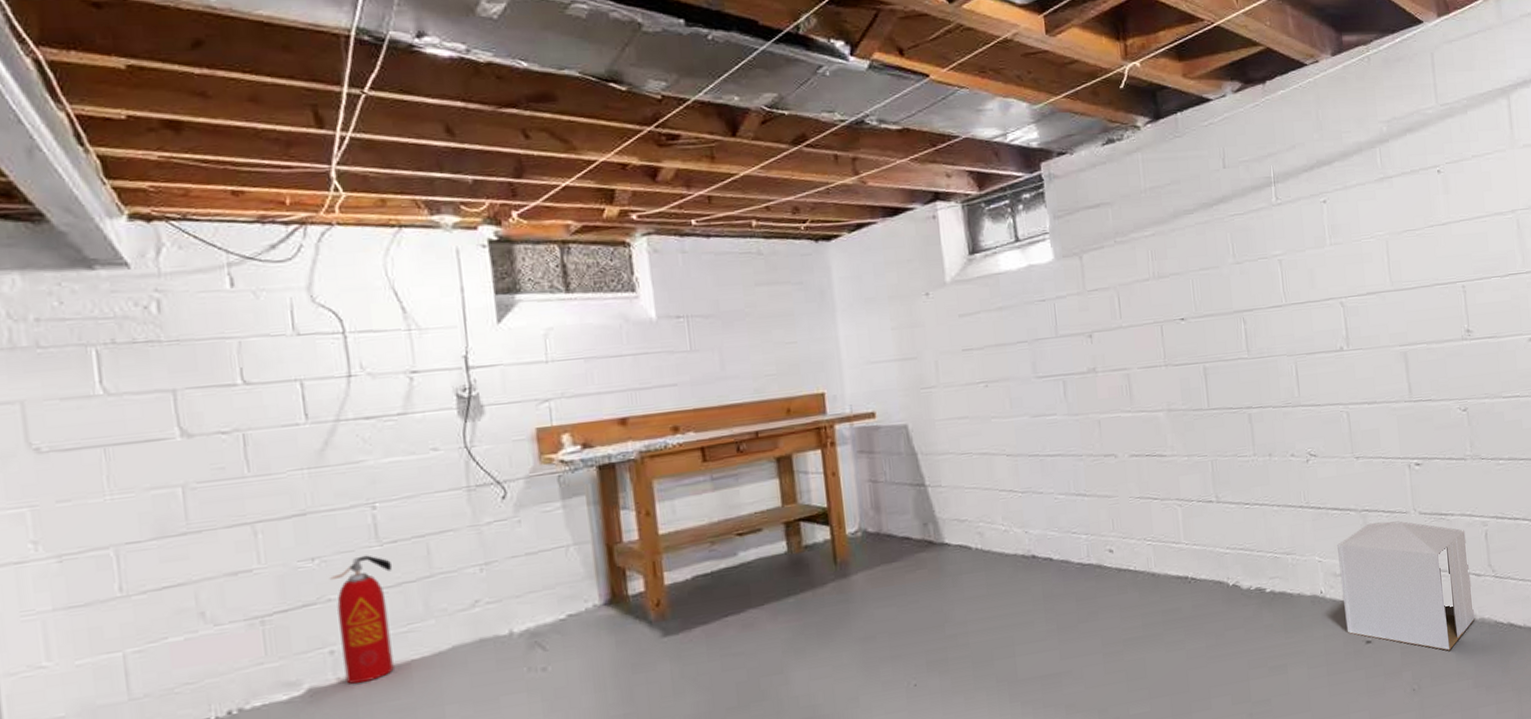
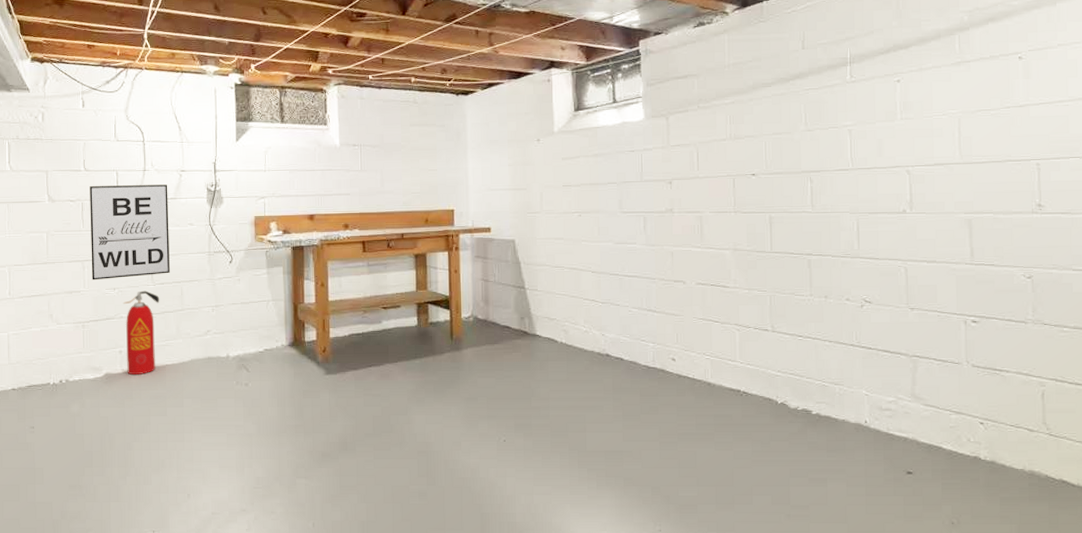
wall art: none [254,394,406,551] -> present [90,184,170,280]
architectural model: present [1337,521,1476,651] -> none [885,368,1024,494]

